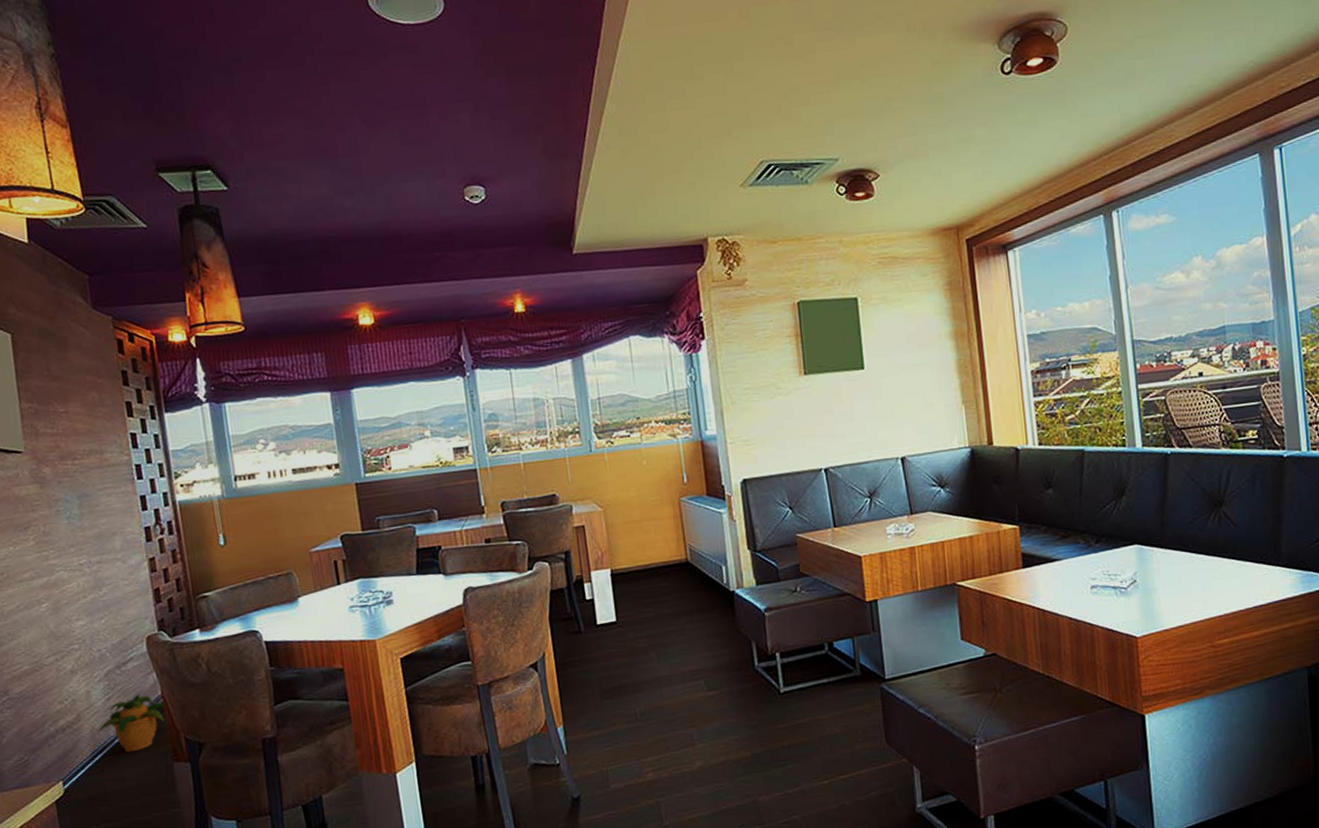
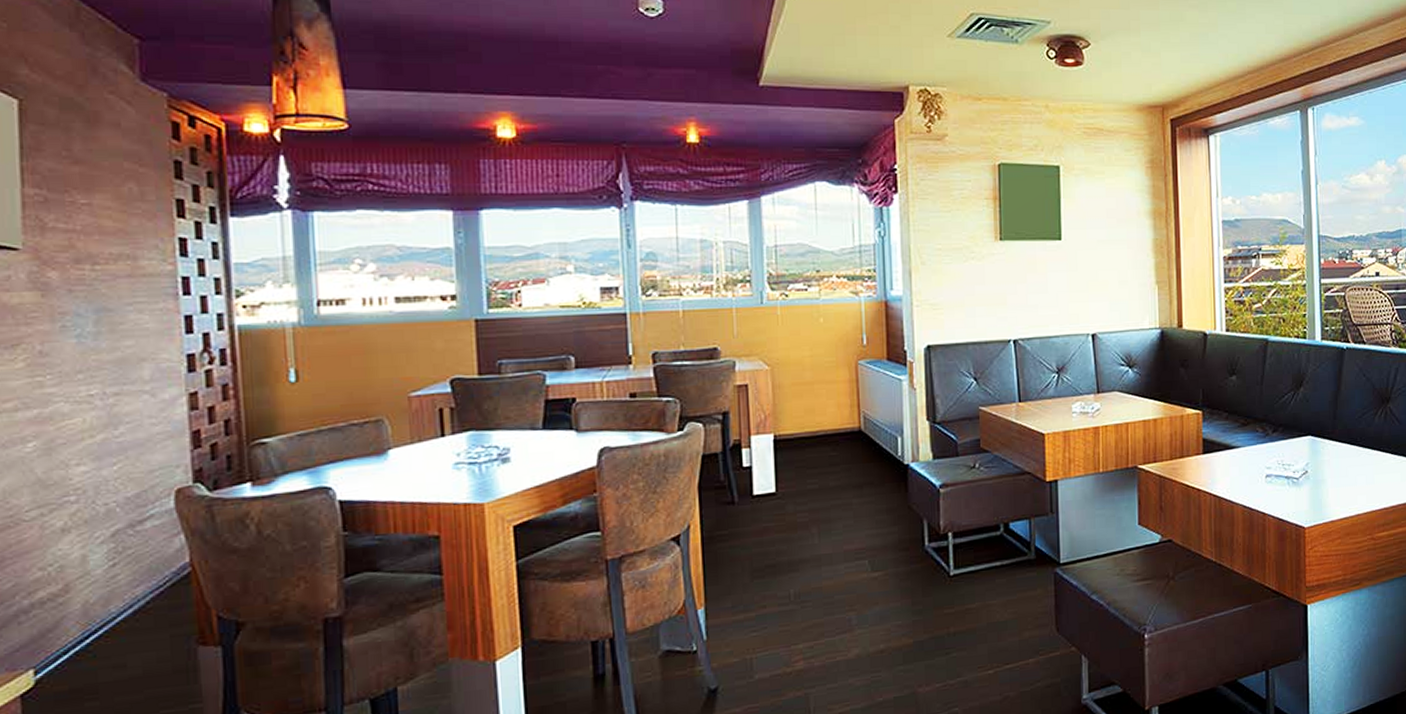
potted plant: present [98,693,165,753] -> none [93,559,193,634]

